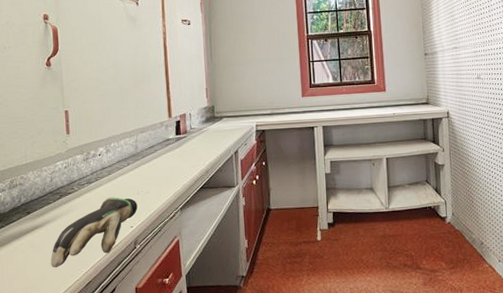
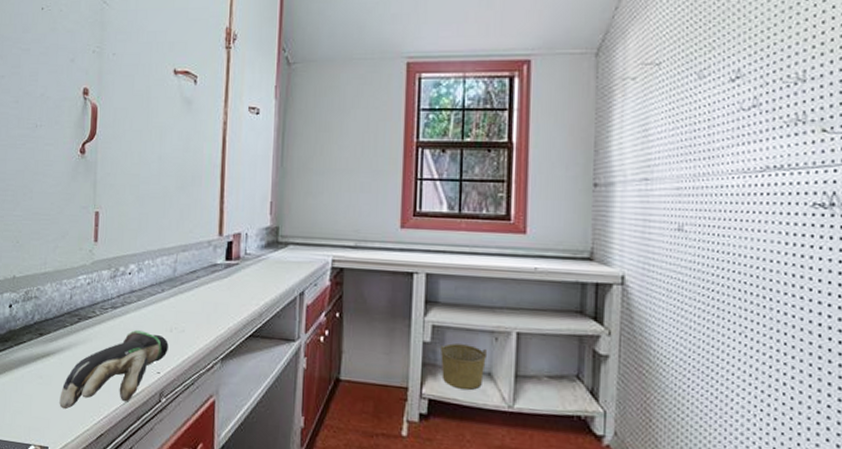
basket: none [338,171,368,202] -> present [441,343,486,391]

